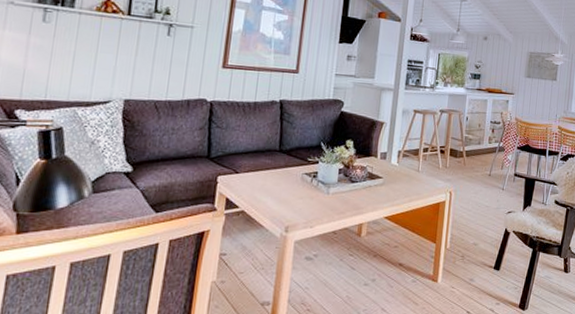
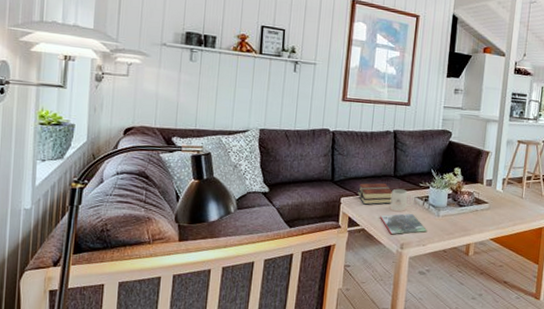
books: none [236,158,277,184] -> present [357,183,392,205]
magazine: none [262,192,315,217] -> present [380,213,427,235]
mug: none [274,164,302,191] -> present [390,188,414,212]

